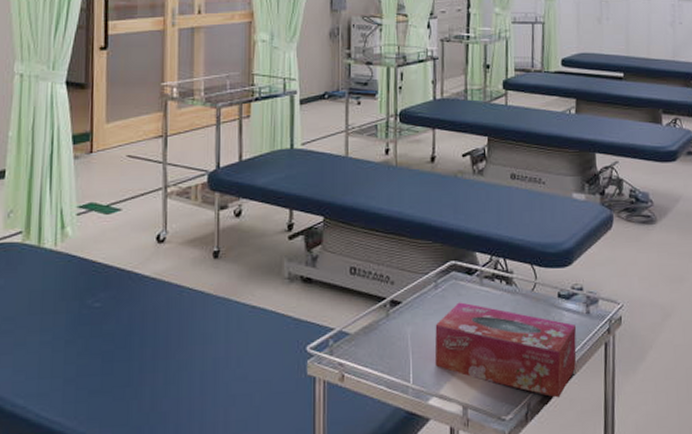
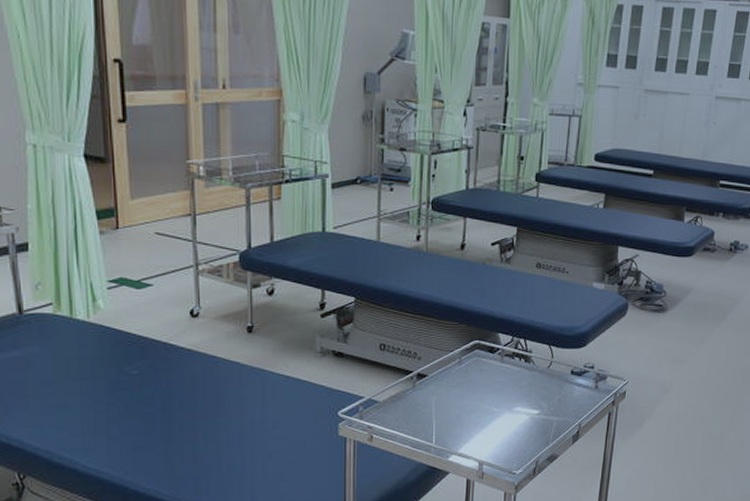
tissue box: present [434,302,577,398] -> none [455,376,584,457]

